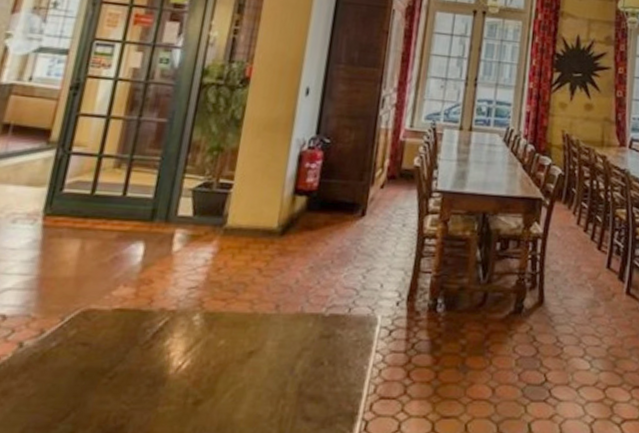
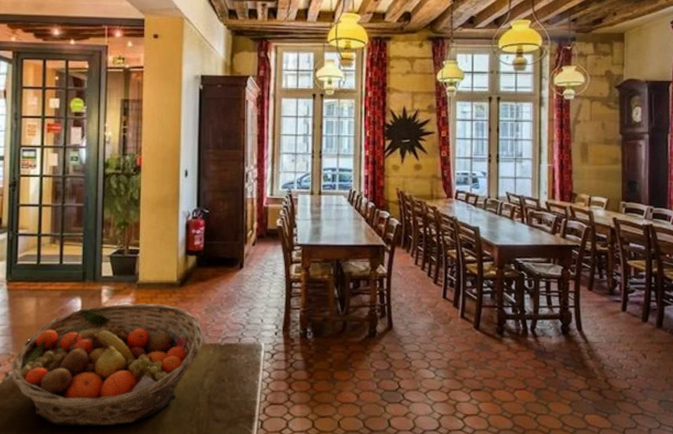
fruit basket: none [25,254,303,424] -> present [10,303,203,426]

